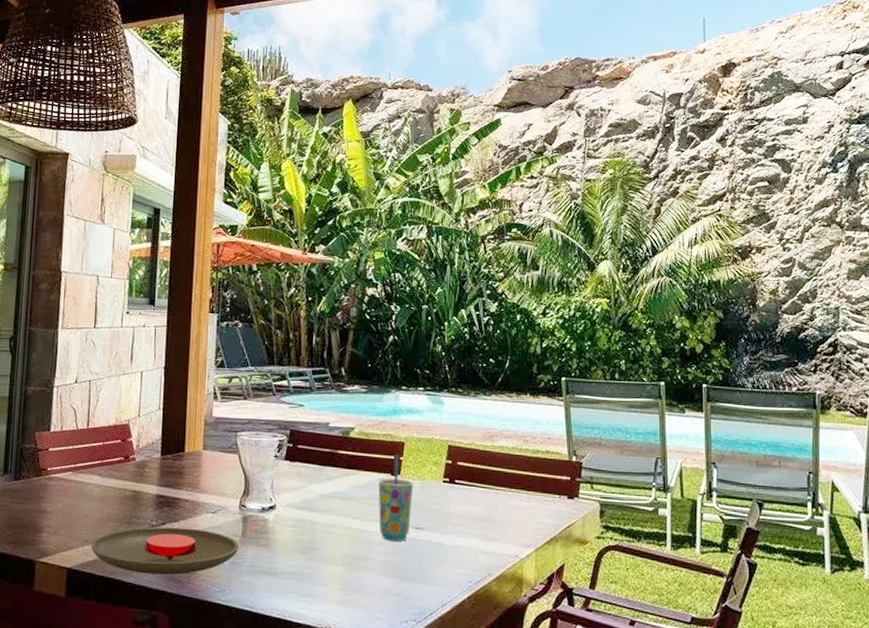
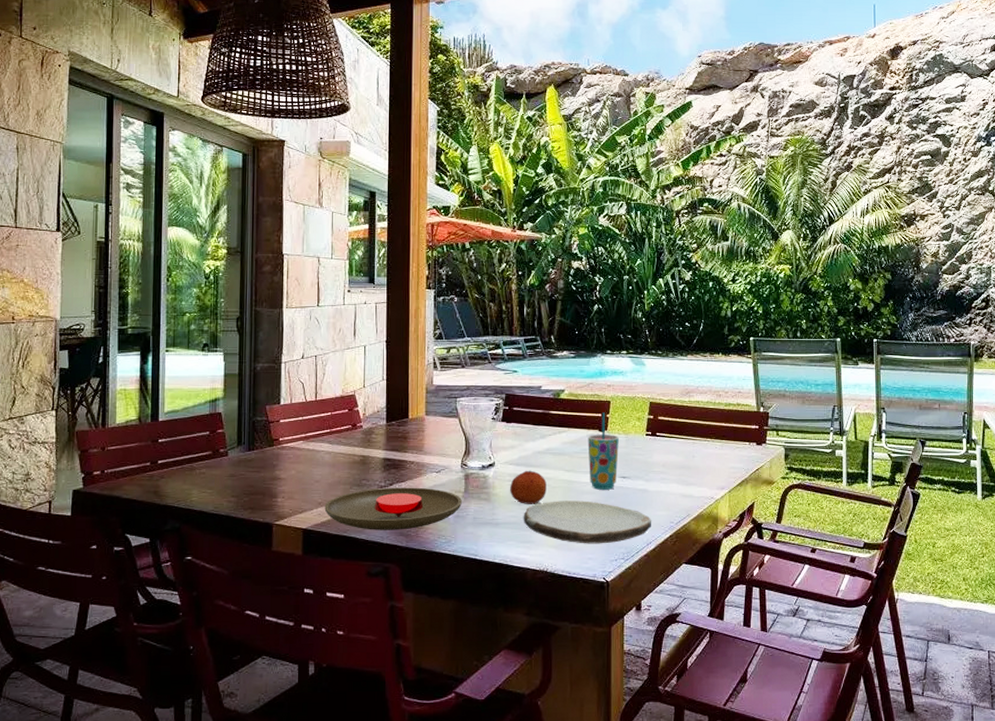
fruit: none [291,515,332,554] -> present [510,470,547,504]
plate: none [304,551,448,603] -> present [523,500,652,544]

